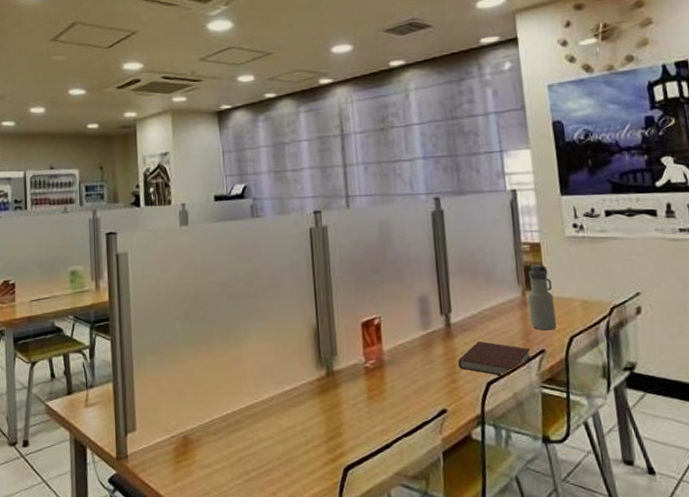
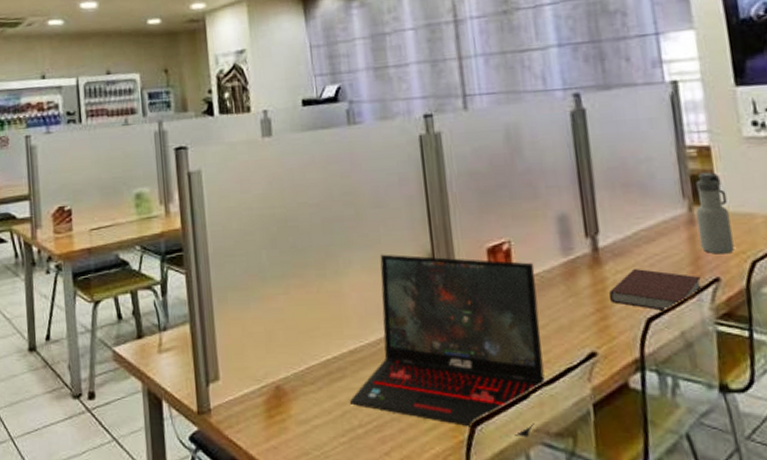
laptop: none [244,326,405,480] -> present [349,254,545,438]

